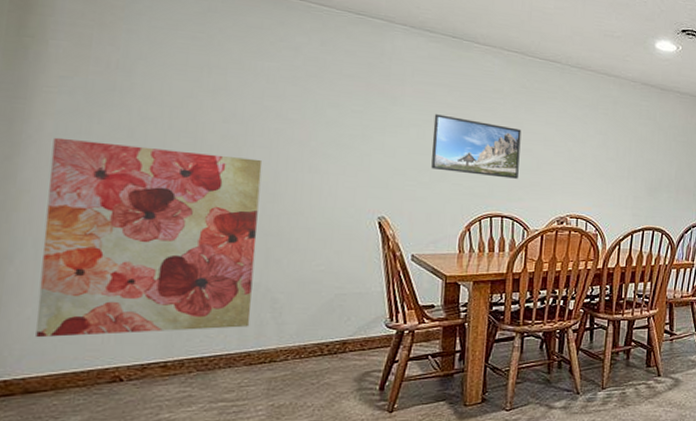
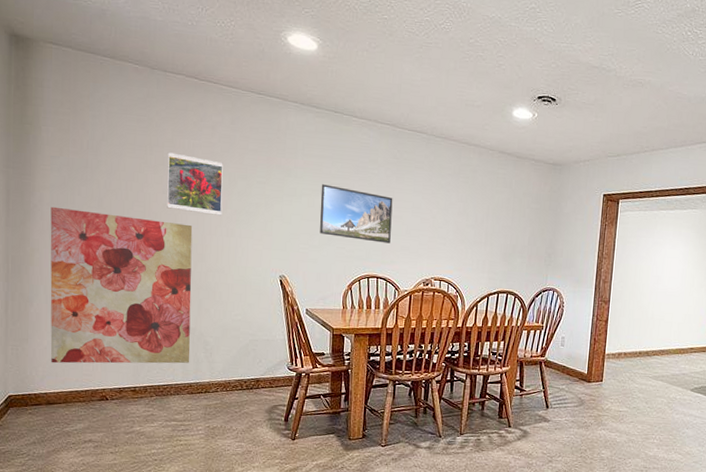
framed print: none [227,75,308,149] -> present [167,152,223,216]

